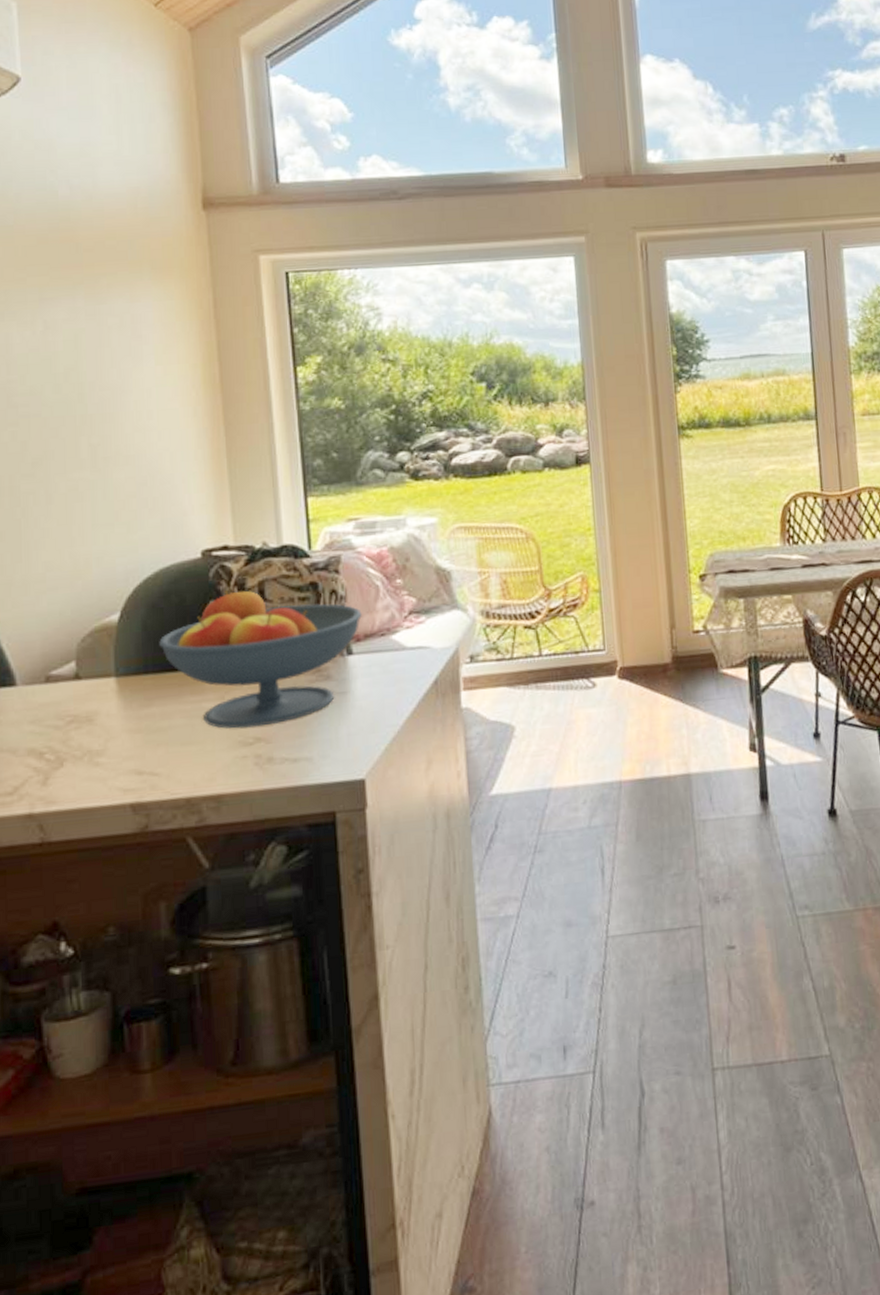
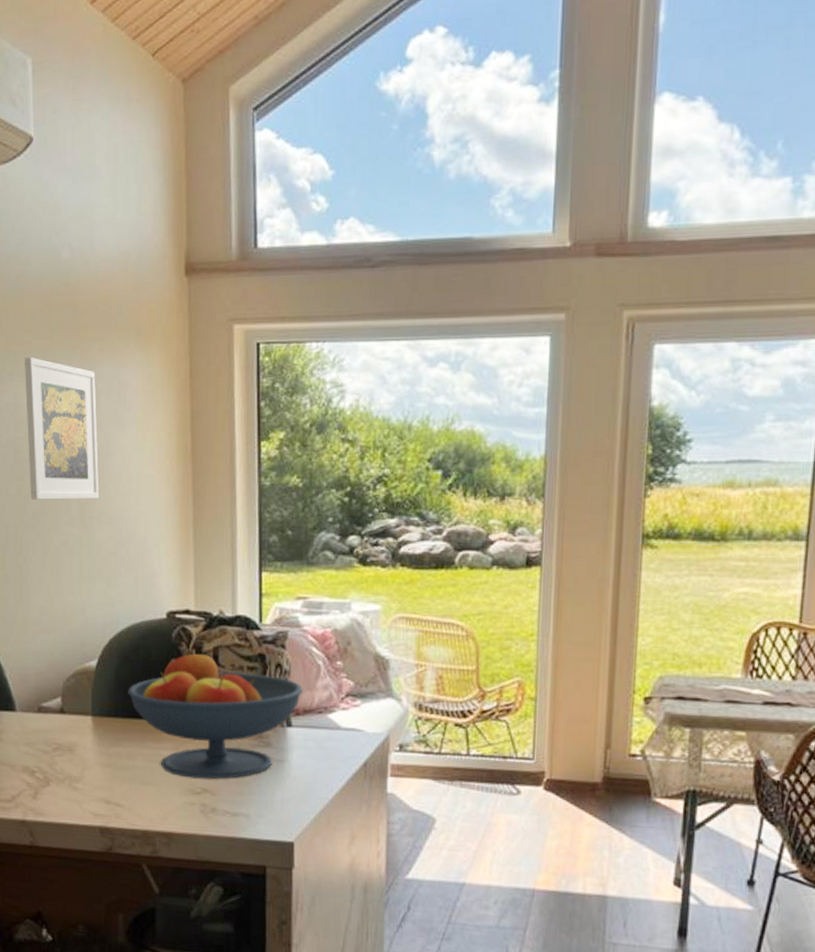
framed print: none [17,295,114,446] -> present [25,357,100,500]

